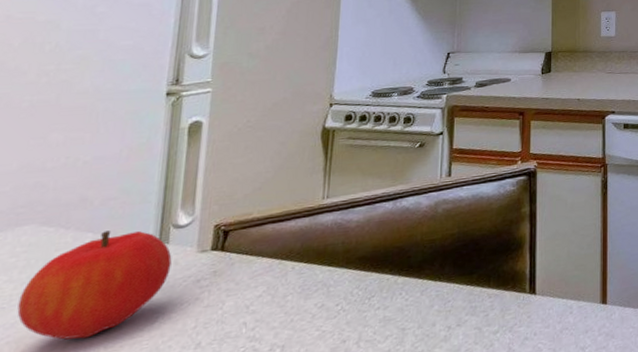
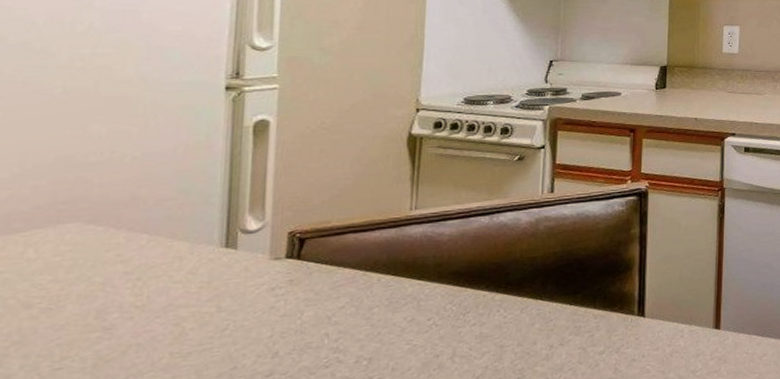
fruit: present [17,231,172,340] -> none [67,233,242,344]

